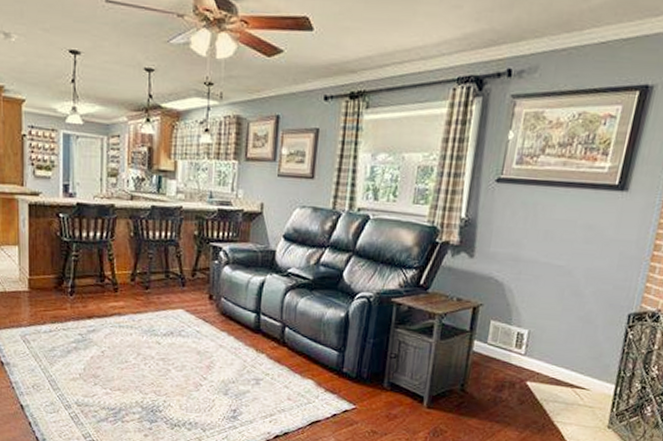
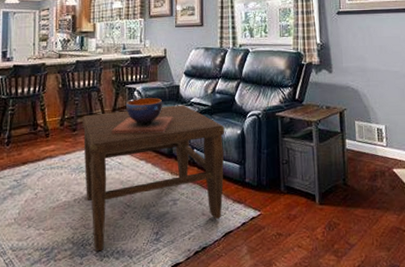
coffee table: none [156,272,326,420] -> present [82,105,225,252]
decorative bowl: none [190,260,265,305] -> present [111,98,174,134]

